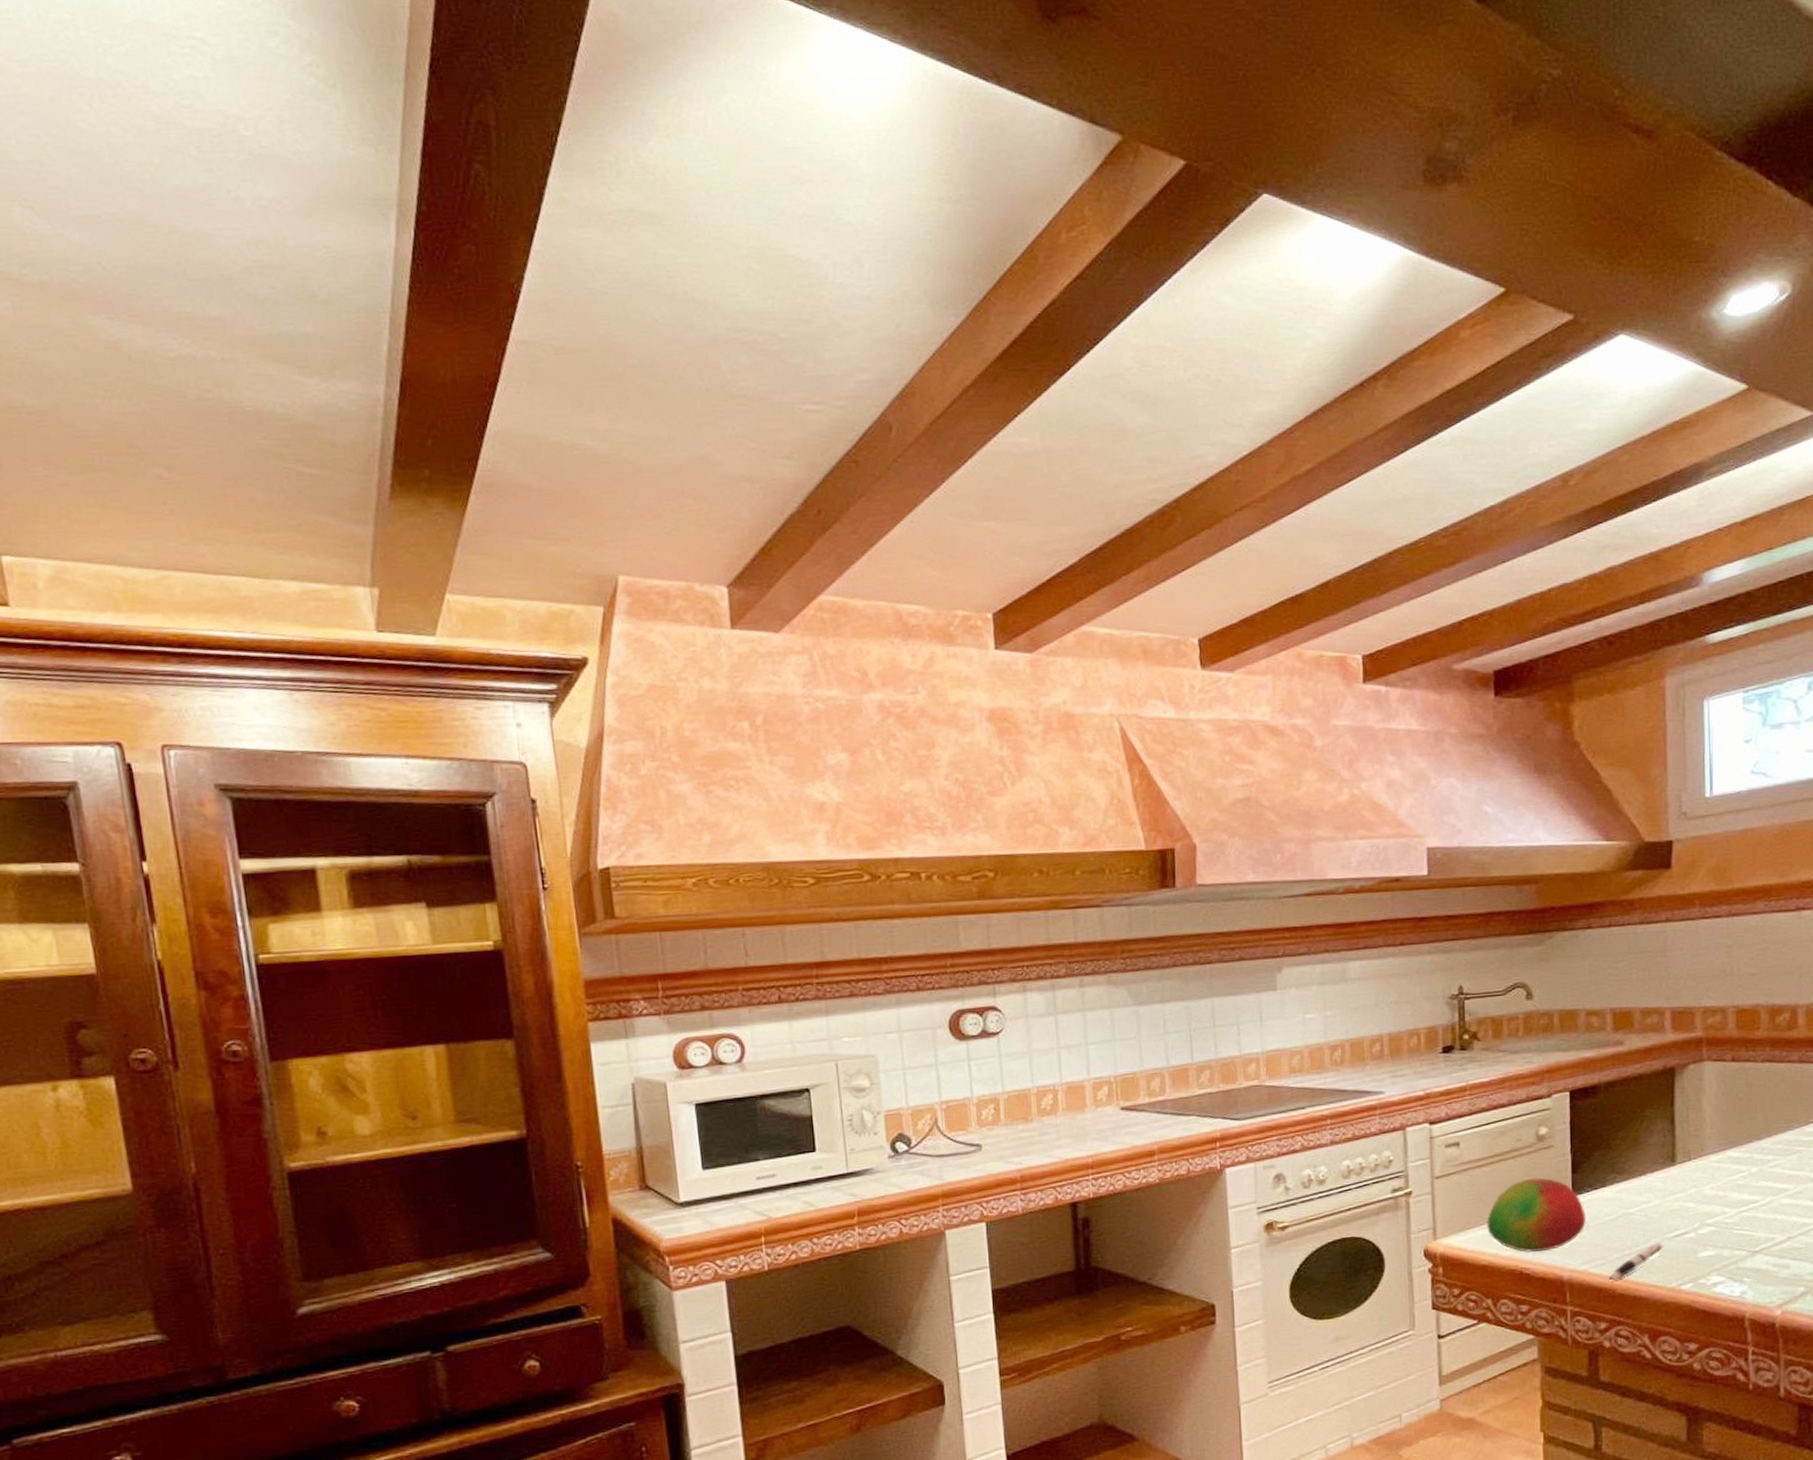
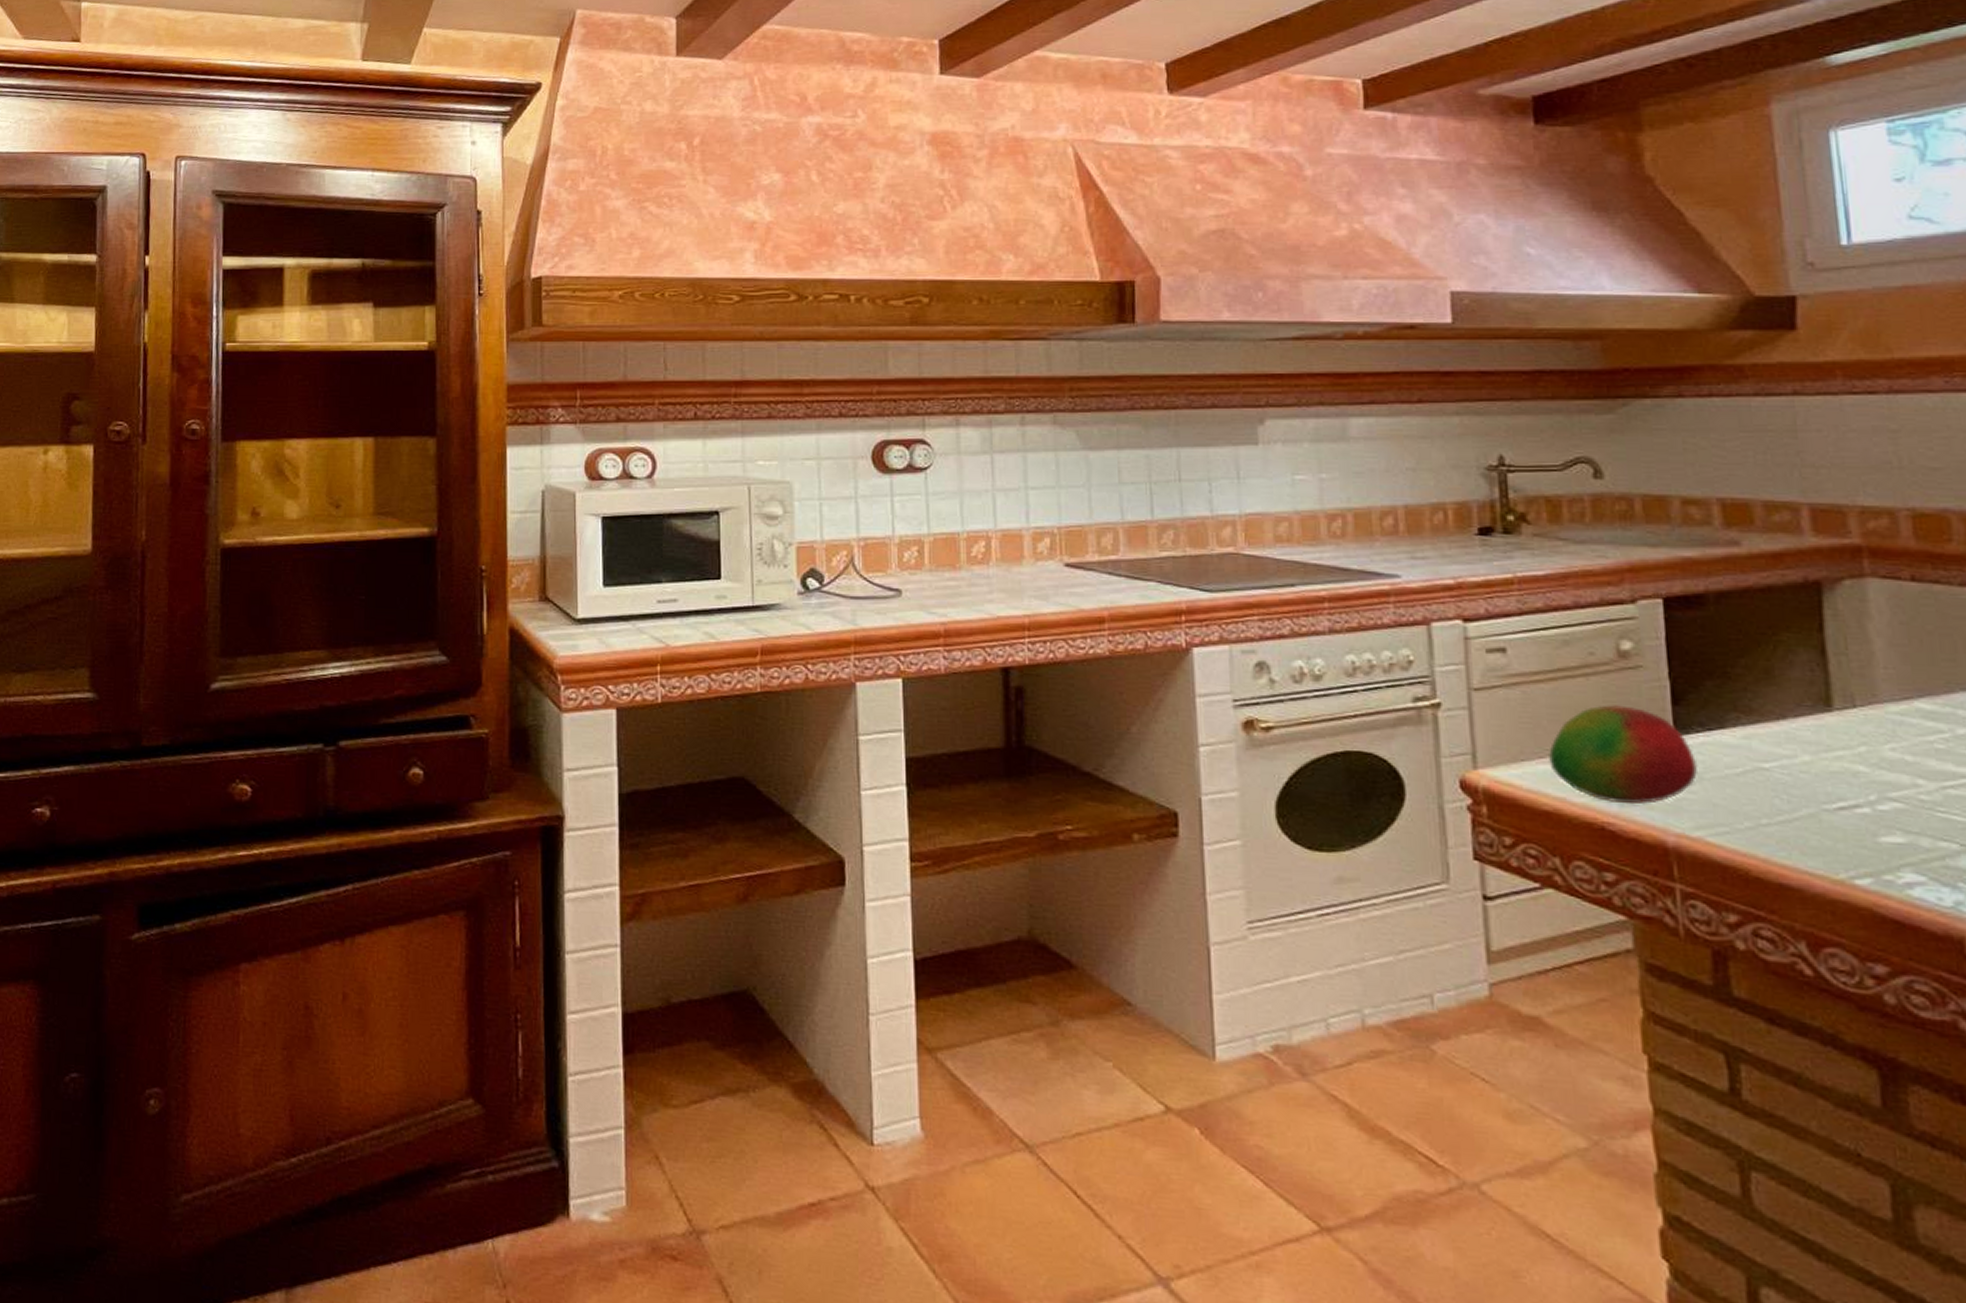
pen: present [1609,1243,1663,1281] -> none [1737,814,1821,858]

